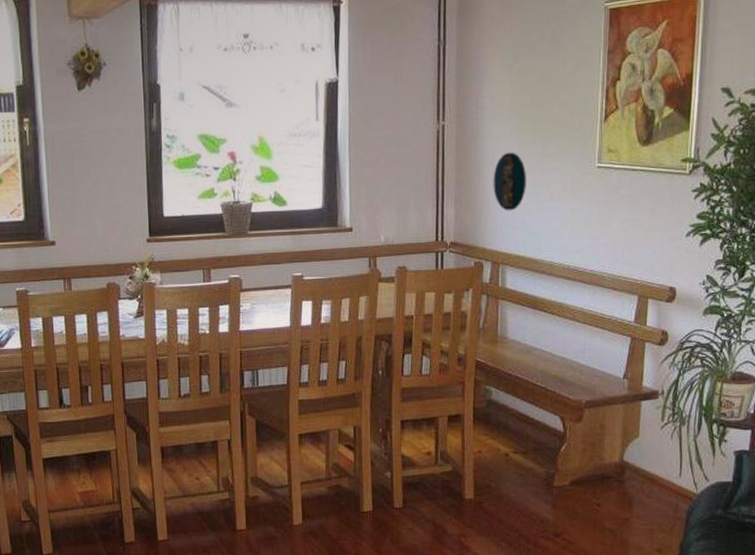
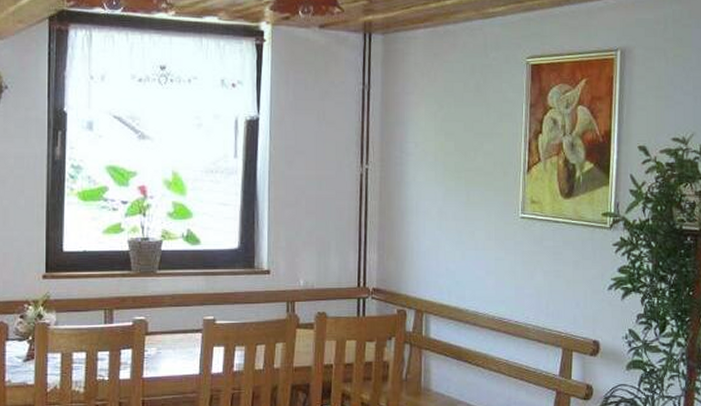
decorative plate: present [493,152,527,211] -> none [417,199,451,258]

